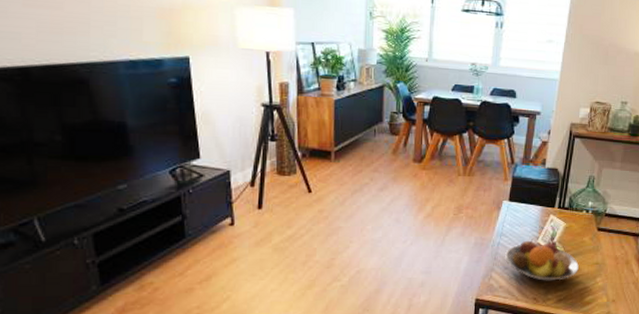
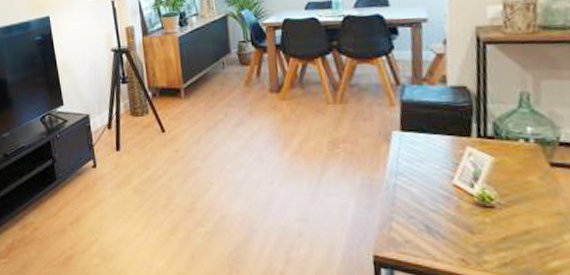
fruit bowl: present [504,239,579,281] -> none [406,179,528,236]

